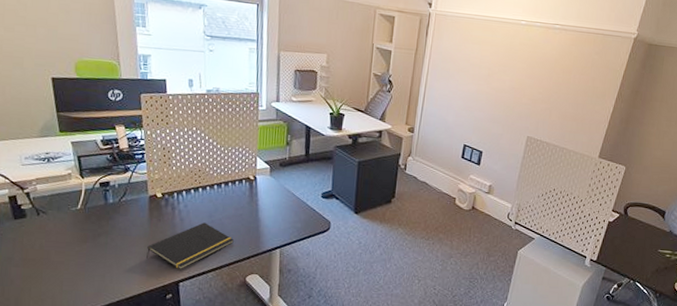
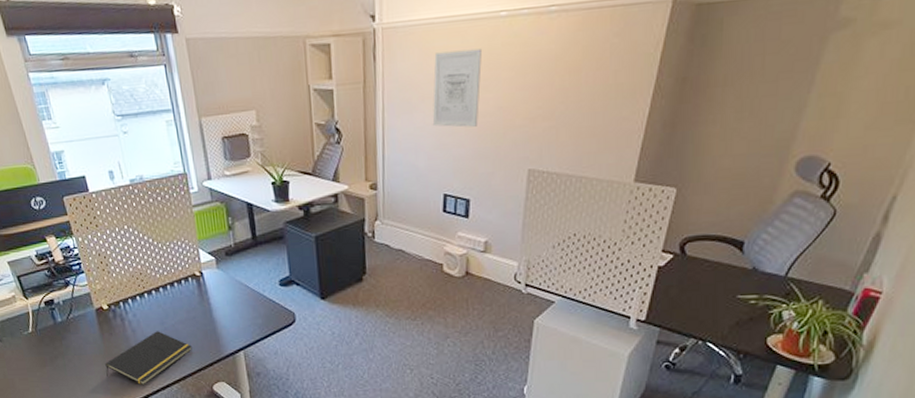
wall art: none [462,40,505,98] -> present [432,48,482,128]

